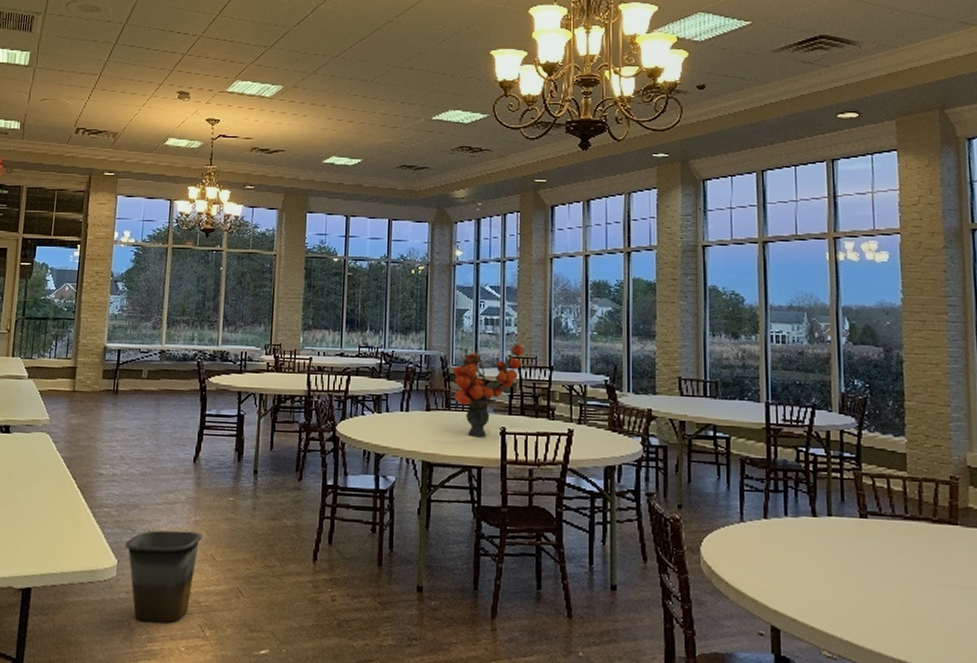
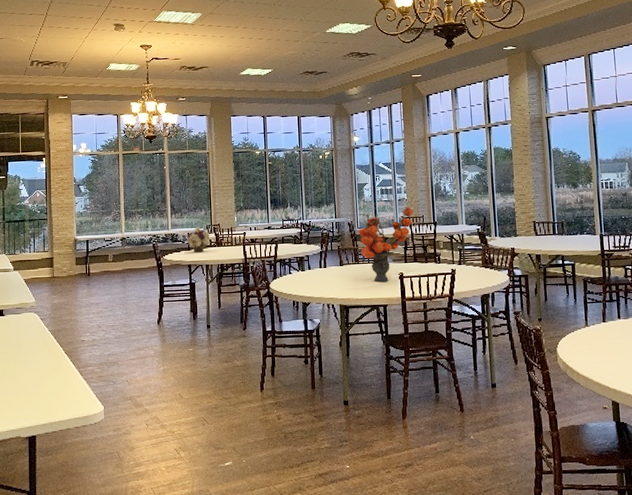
waste bin: present [125,530,202,623] -> none [109,378,171,452]
flower arrangement: none [239,345,268,378] -> present [187,227,210,253]

